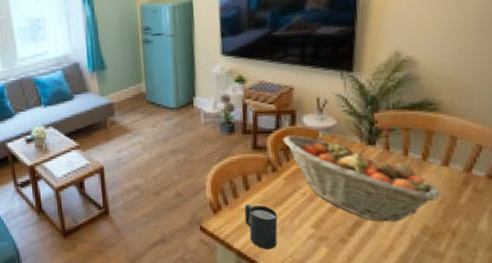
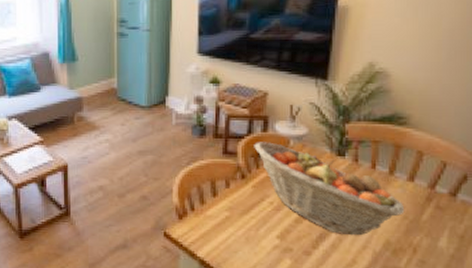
mug: present [244,203,278,249] -> none [210,210,243,259]

